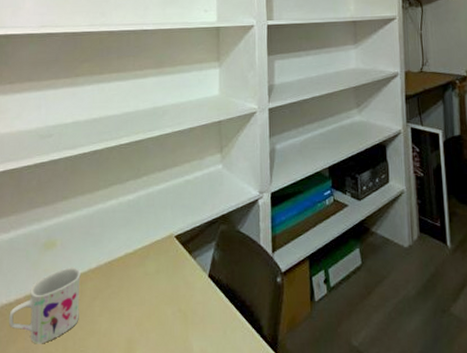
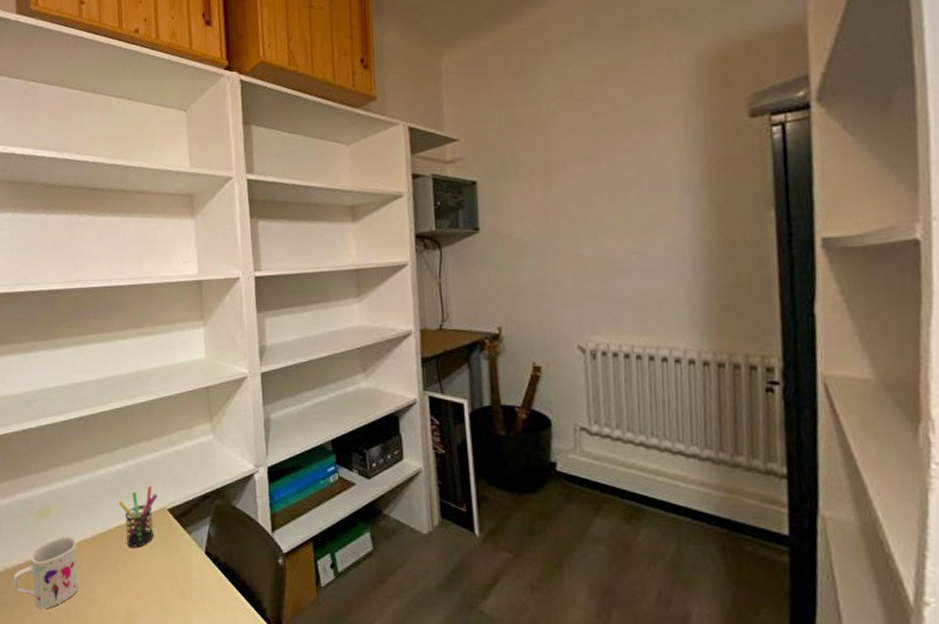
pen holder: none [127,214,166,275] -> present [118,486,158,547]

